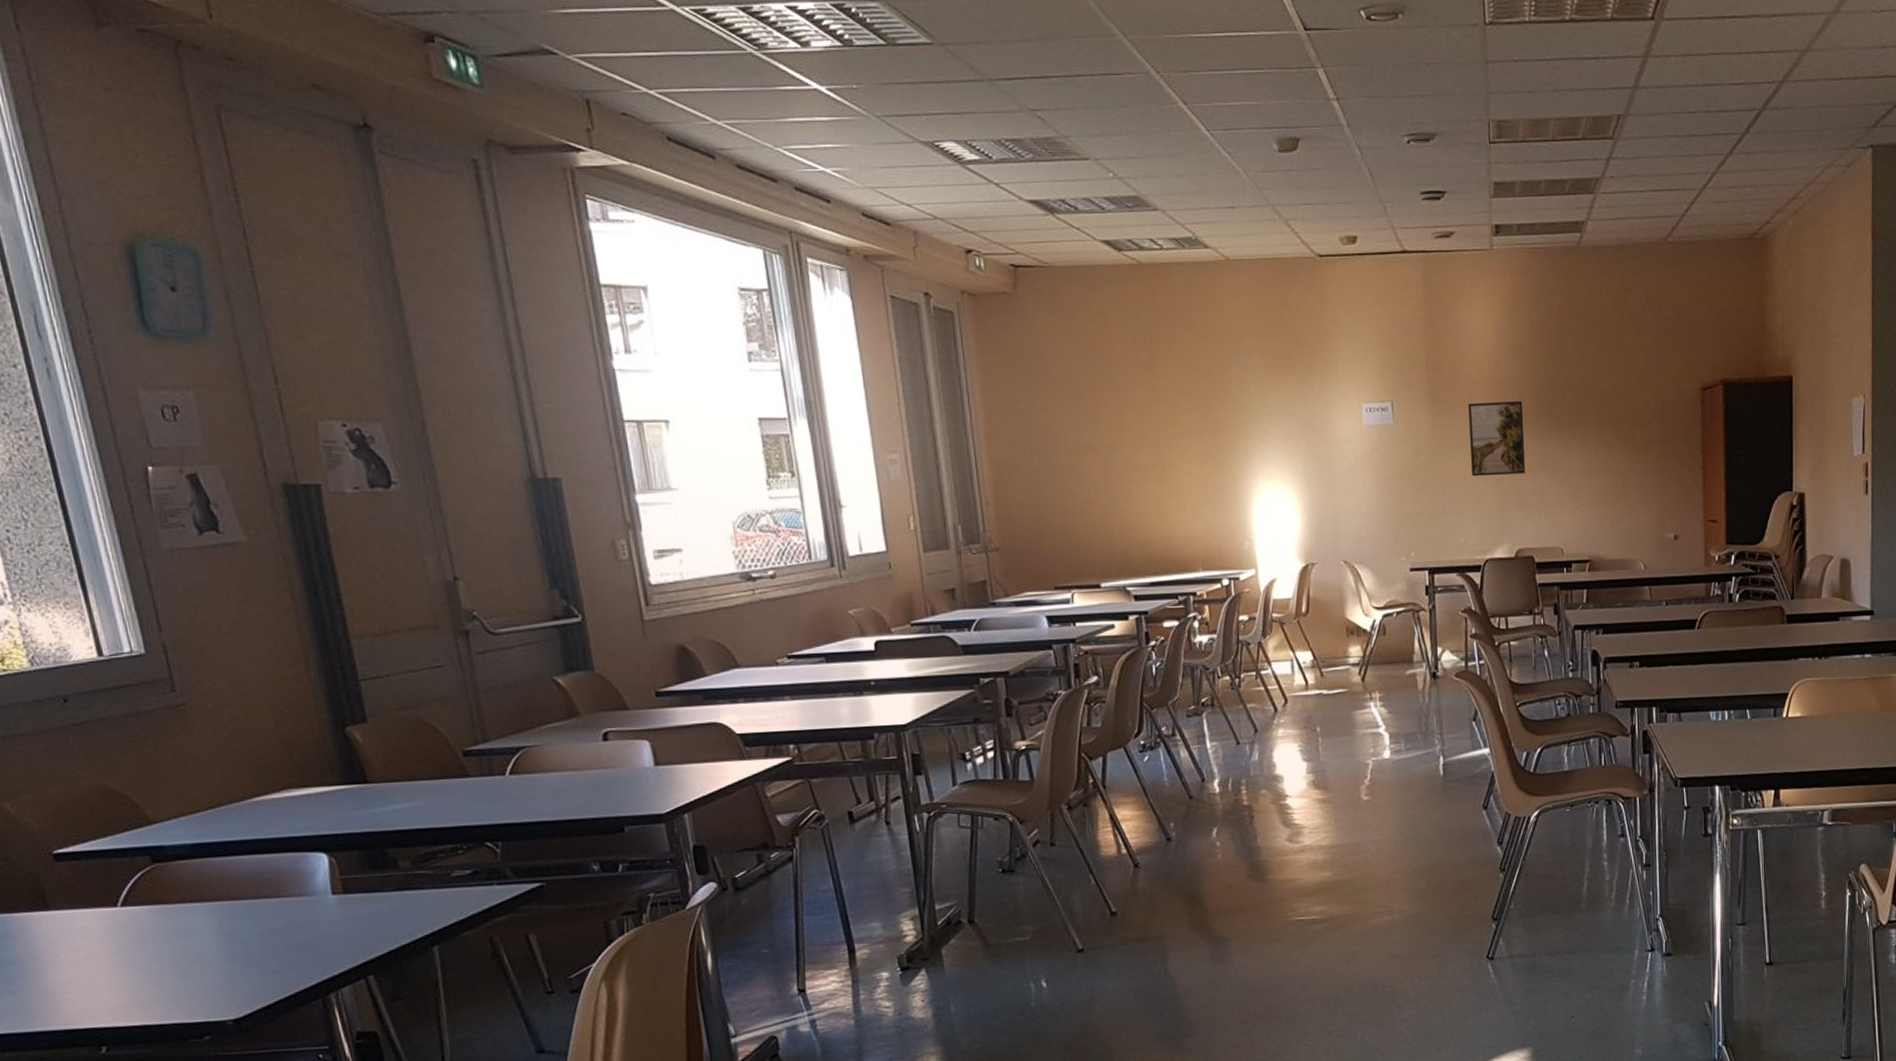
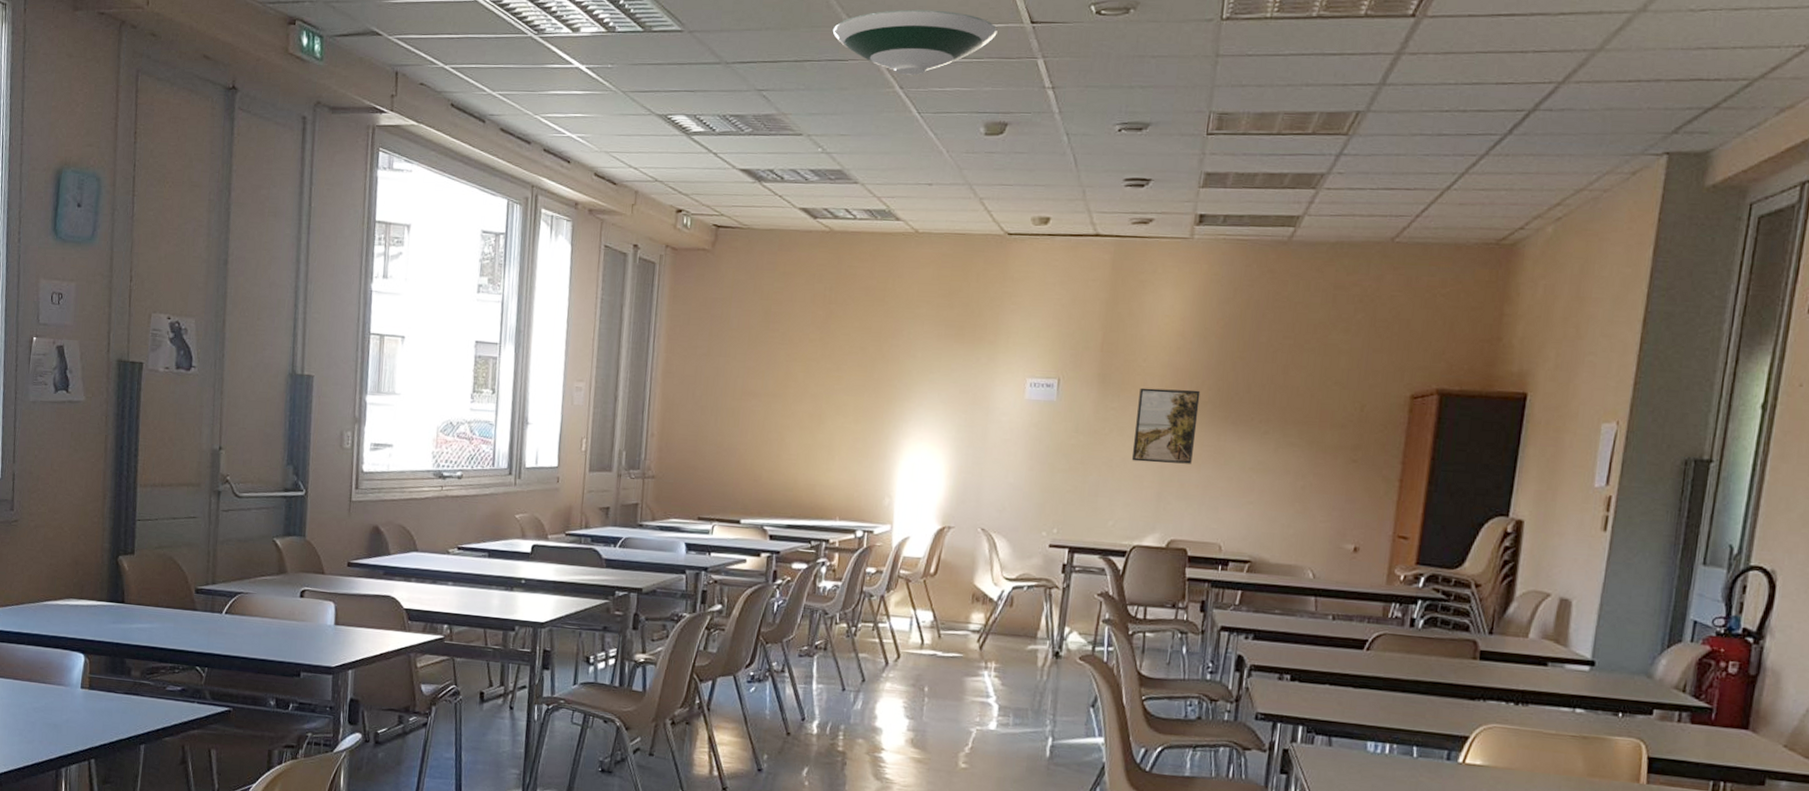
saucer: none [1100,16,1273,89] -> present [832,9,998,75]

